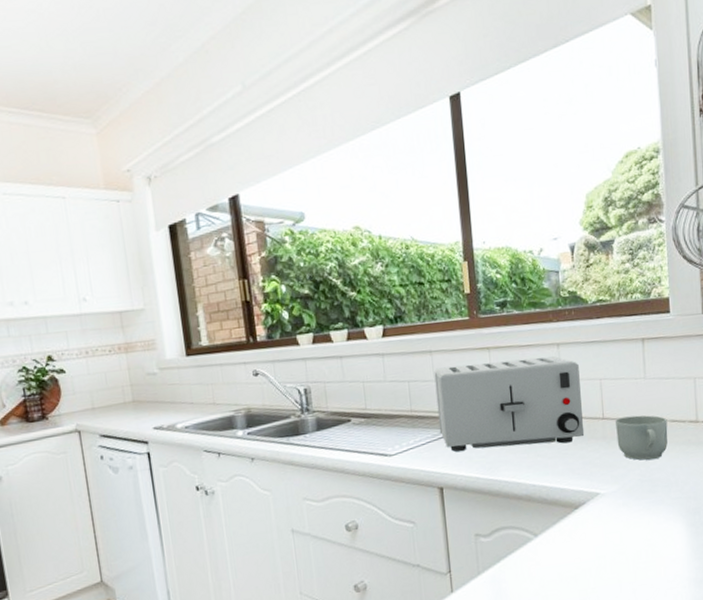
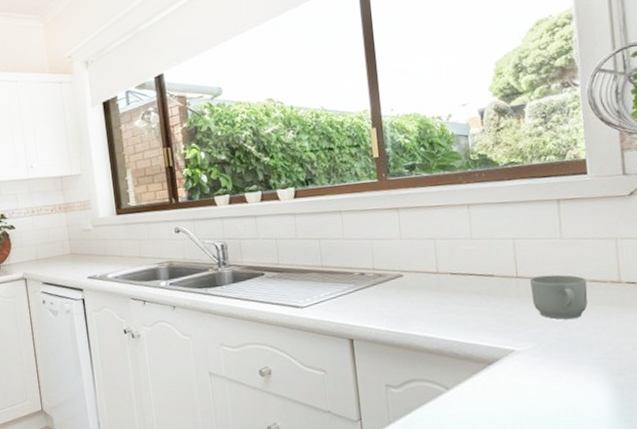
toaster: present [434,356,585,452] -> none [344,216,498,306]

